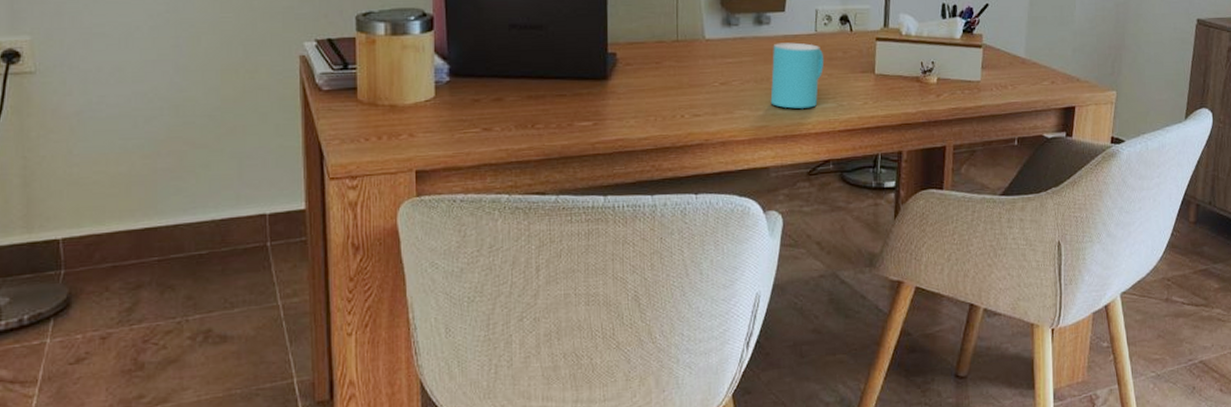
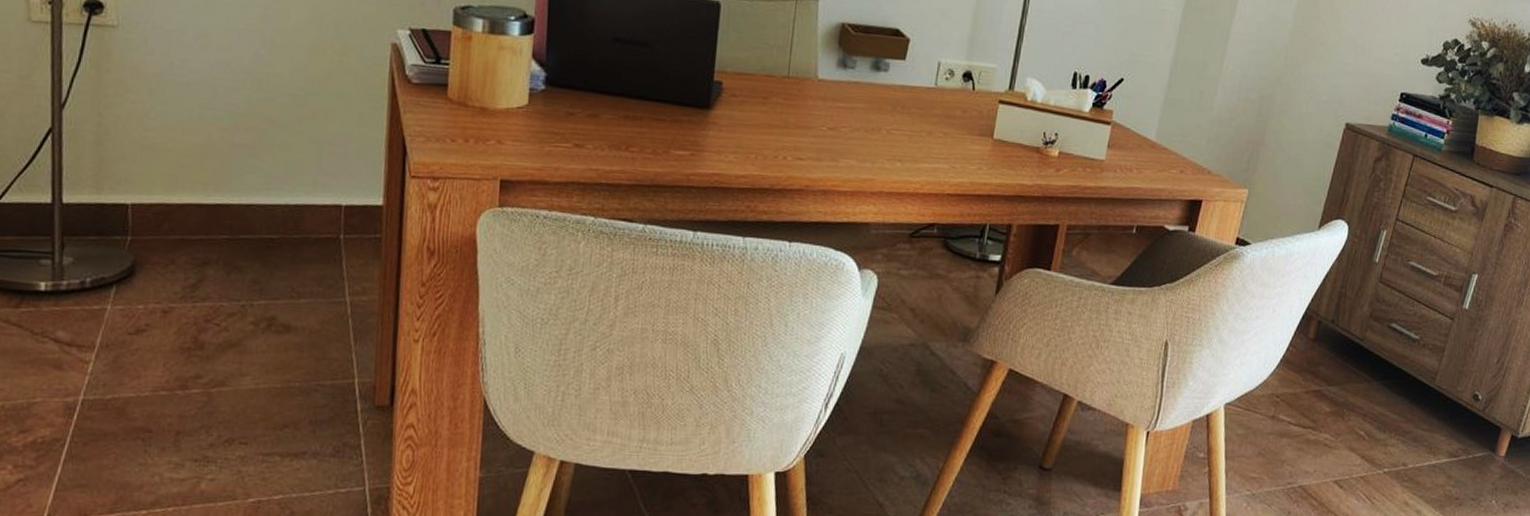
cup: present [770,42,825,109] -> none [879,92,942,166]

